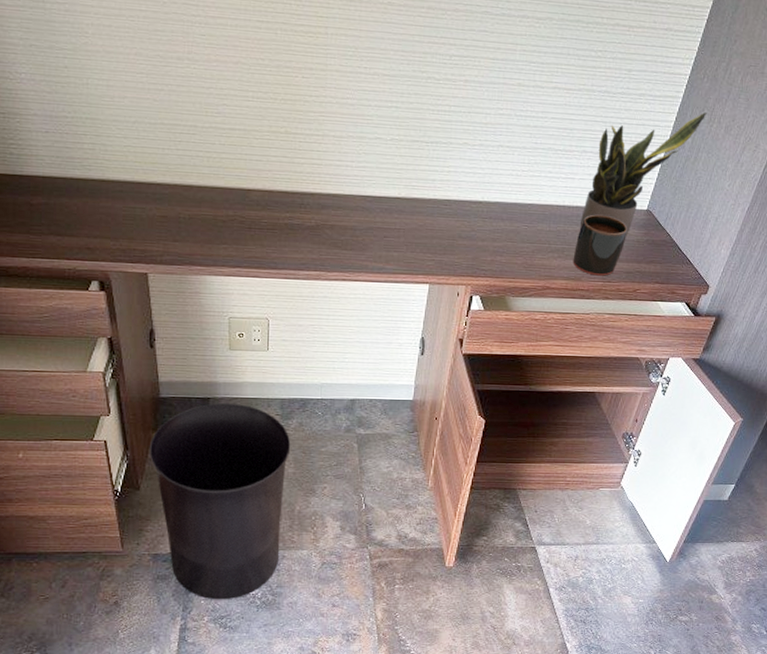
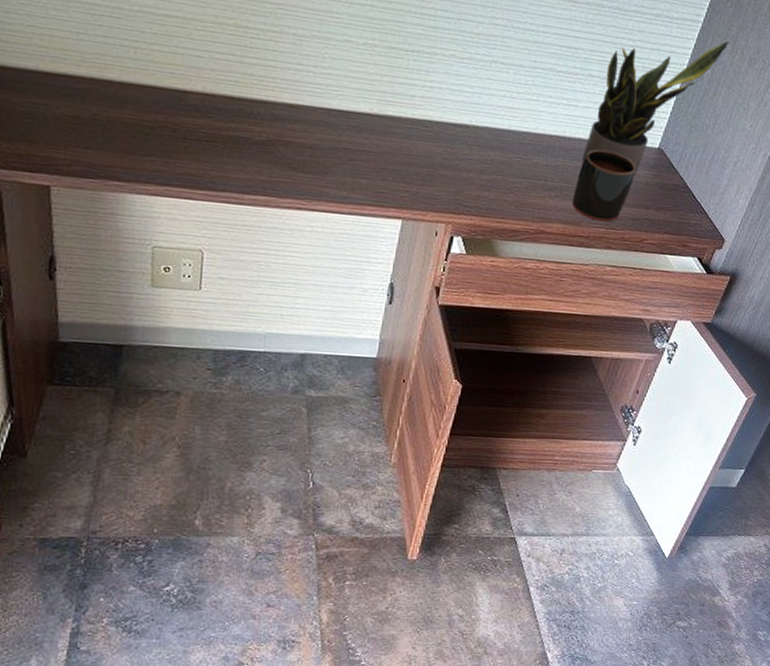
waste bin: present [149,403,291,600] -> none [41,352,224,598]

